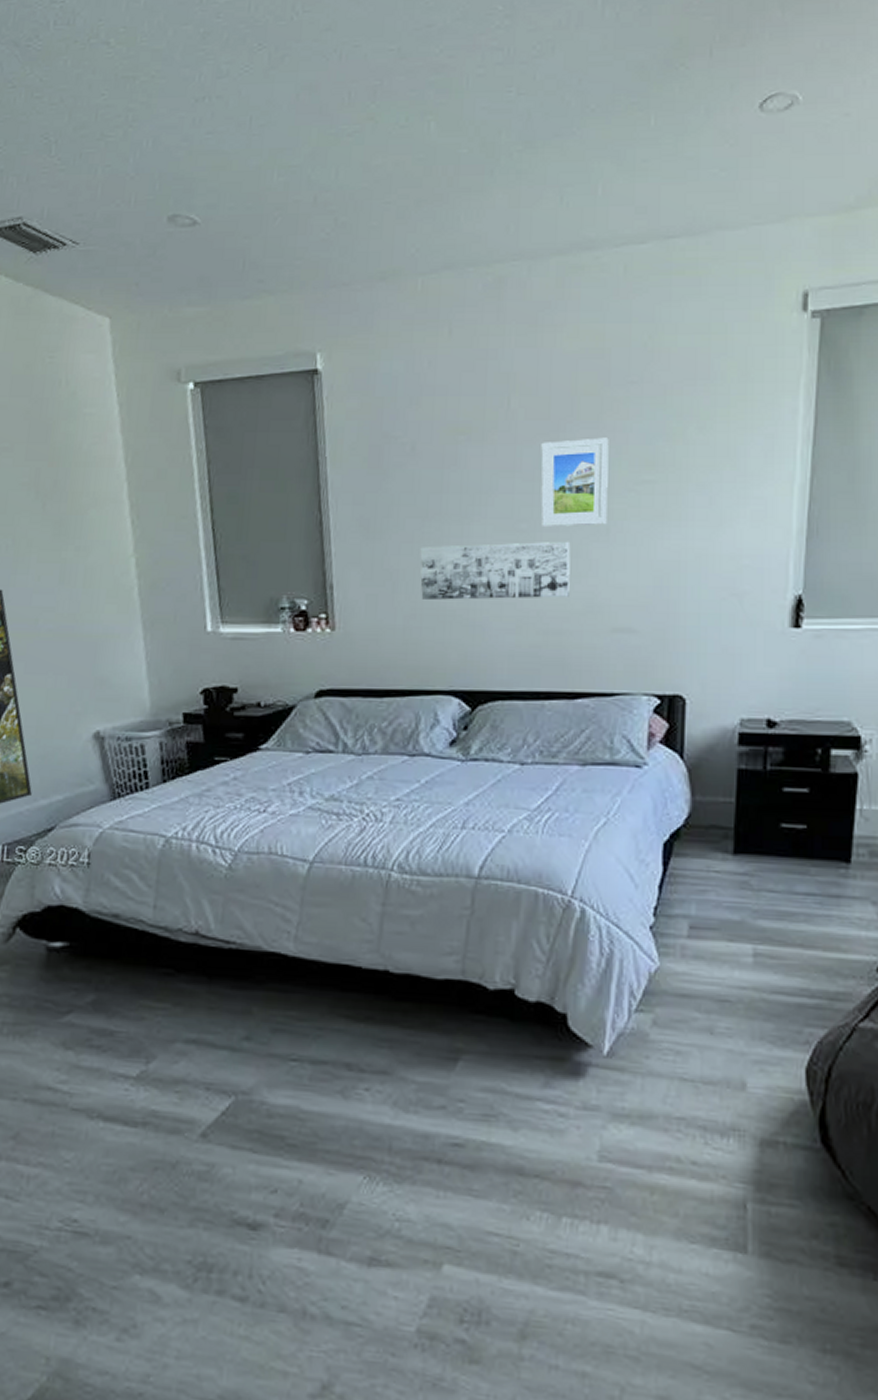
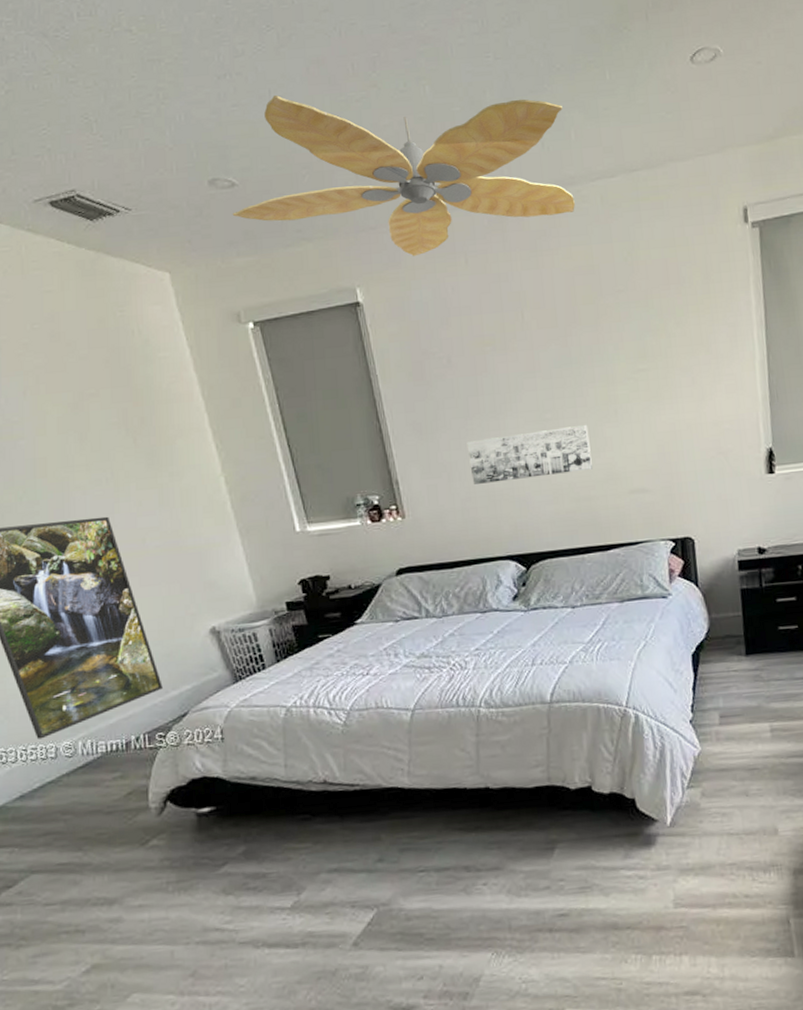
ceiling fan: none [188,124,592,321] -> present [232,95,575,257]
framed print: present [540,437,609,528] -> none [553,337,614,416]

